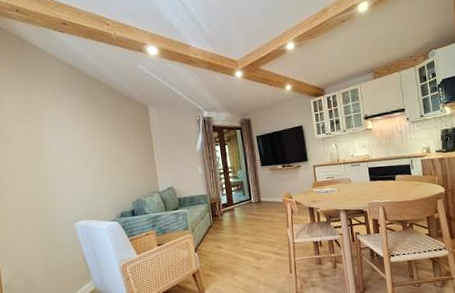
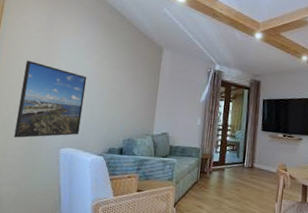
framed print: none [16,145,88,222] -> present [14,60,87,138]

